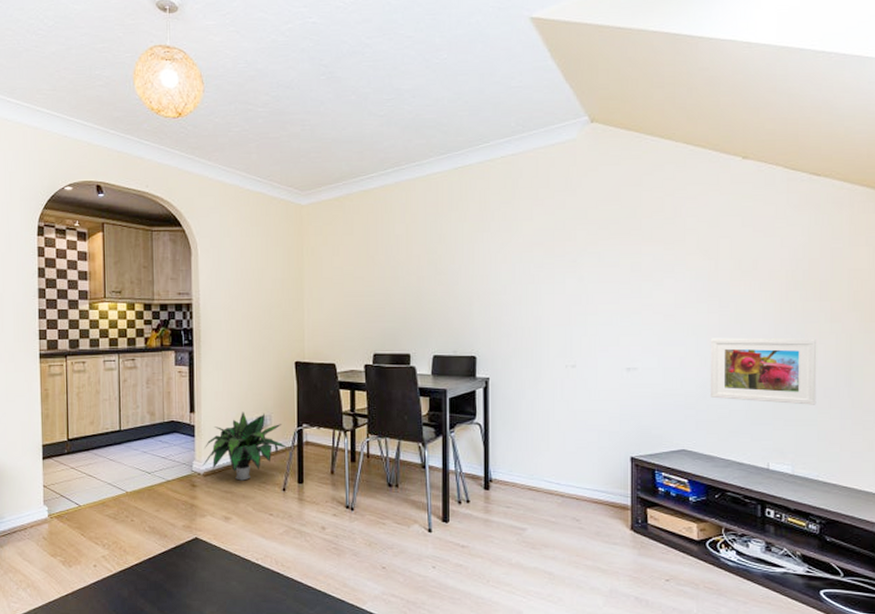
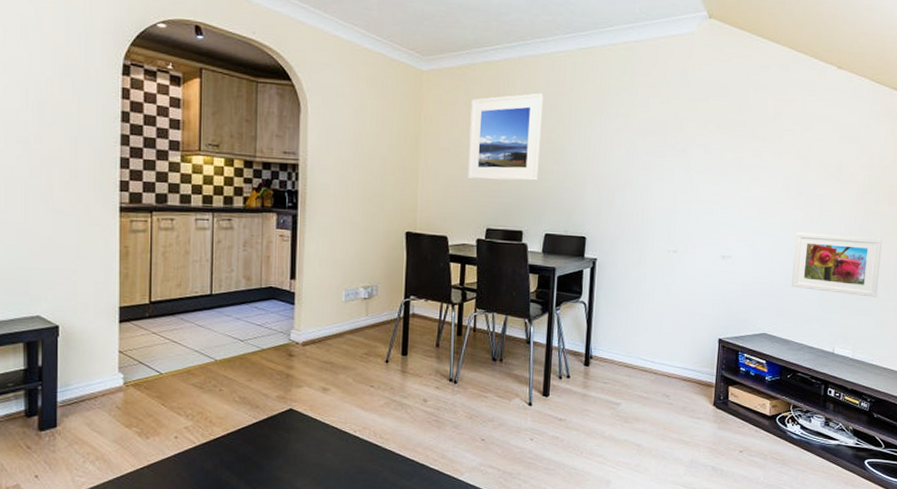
potted plant: present [203,411,288,481] -> none [302,280,393,352]
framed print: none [351,215,423,307] -> present [467,93,544,181]

